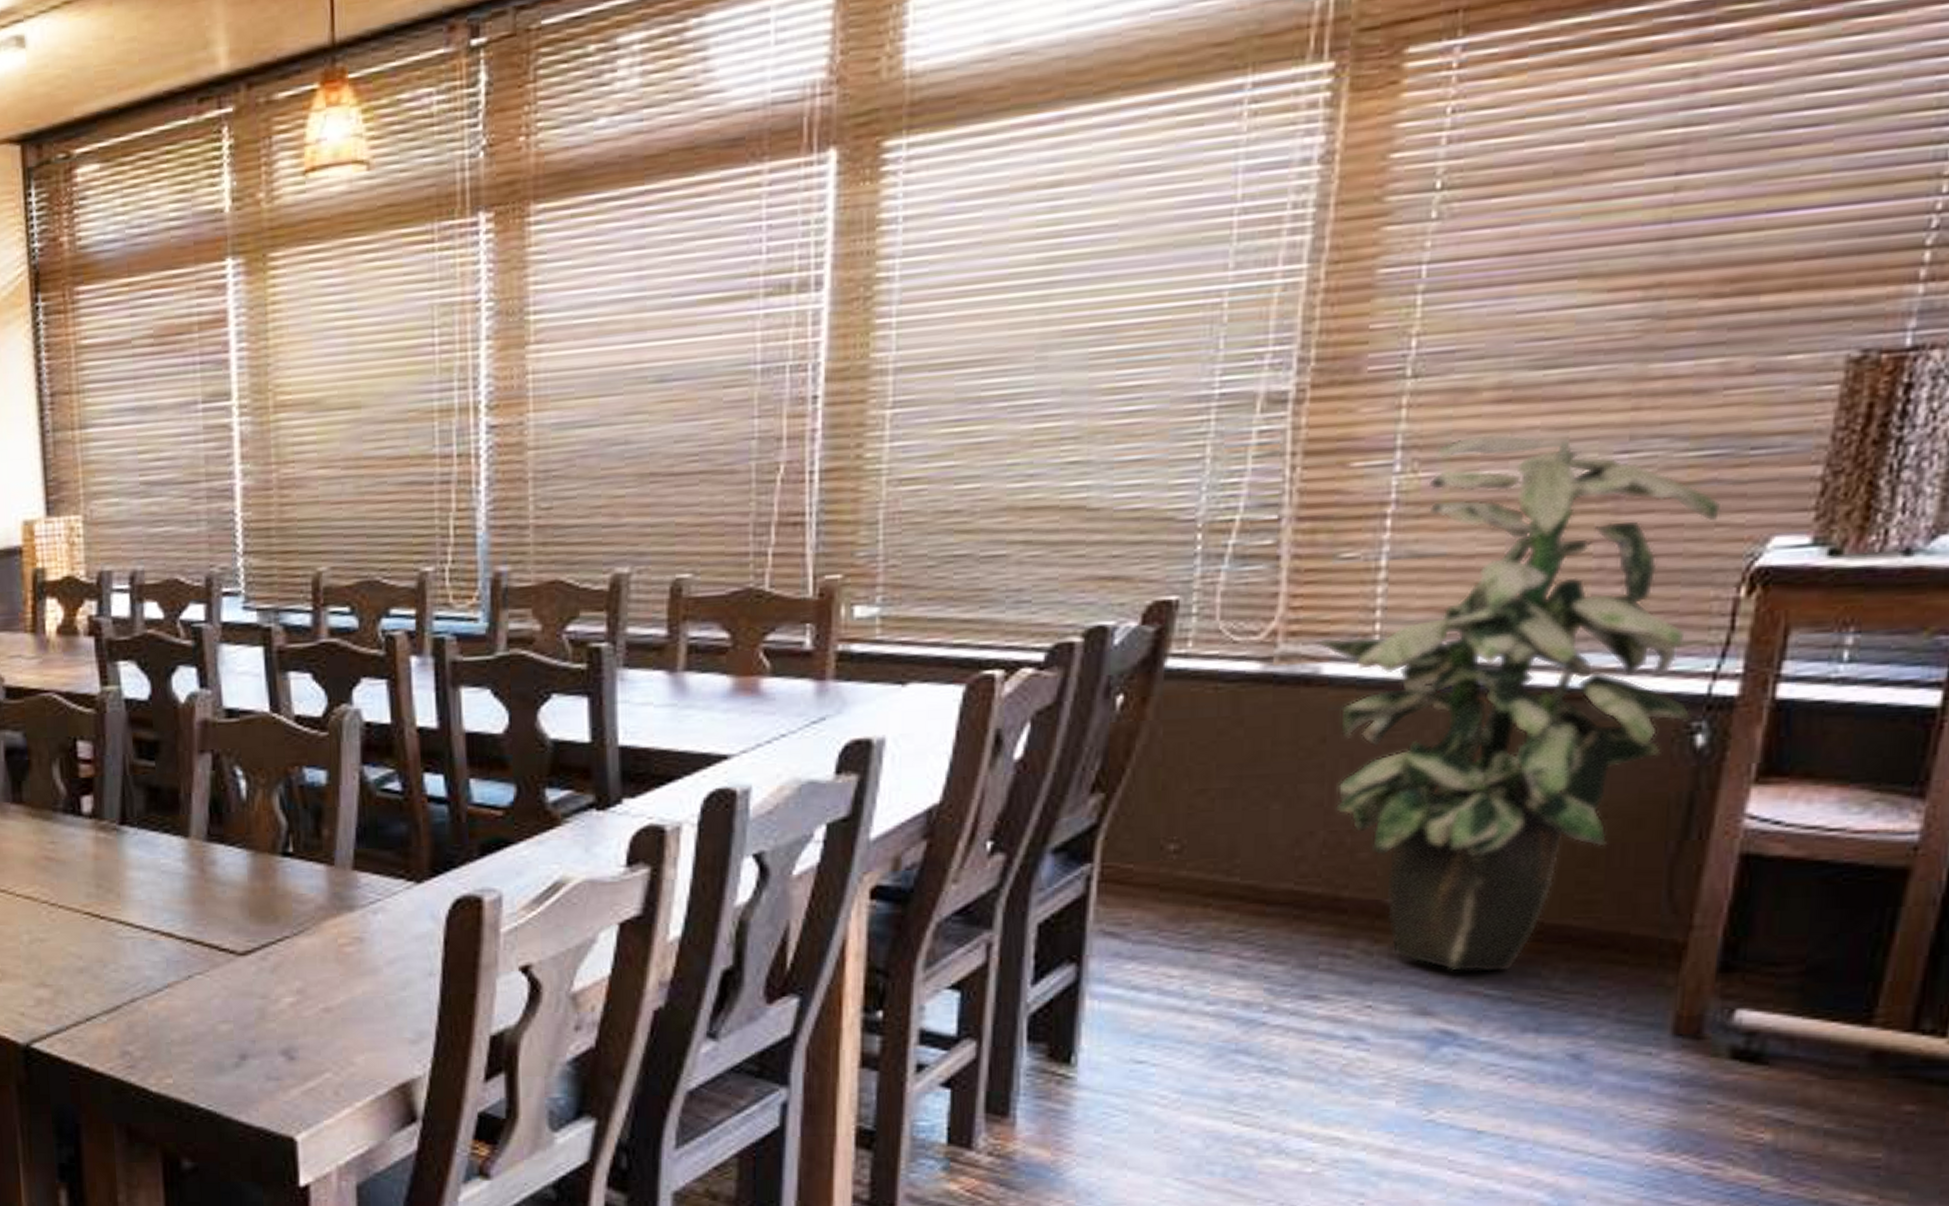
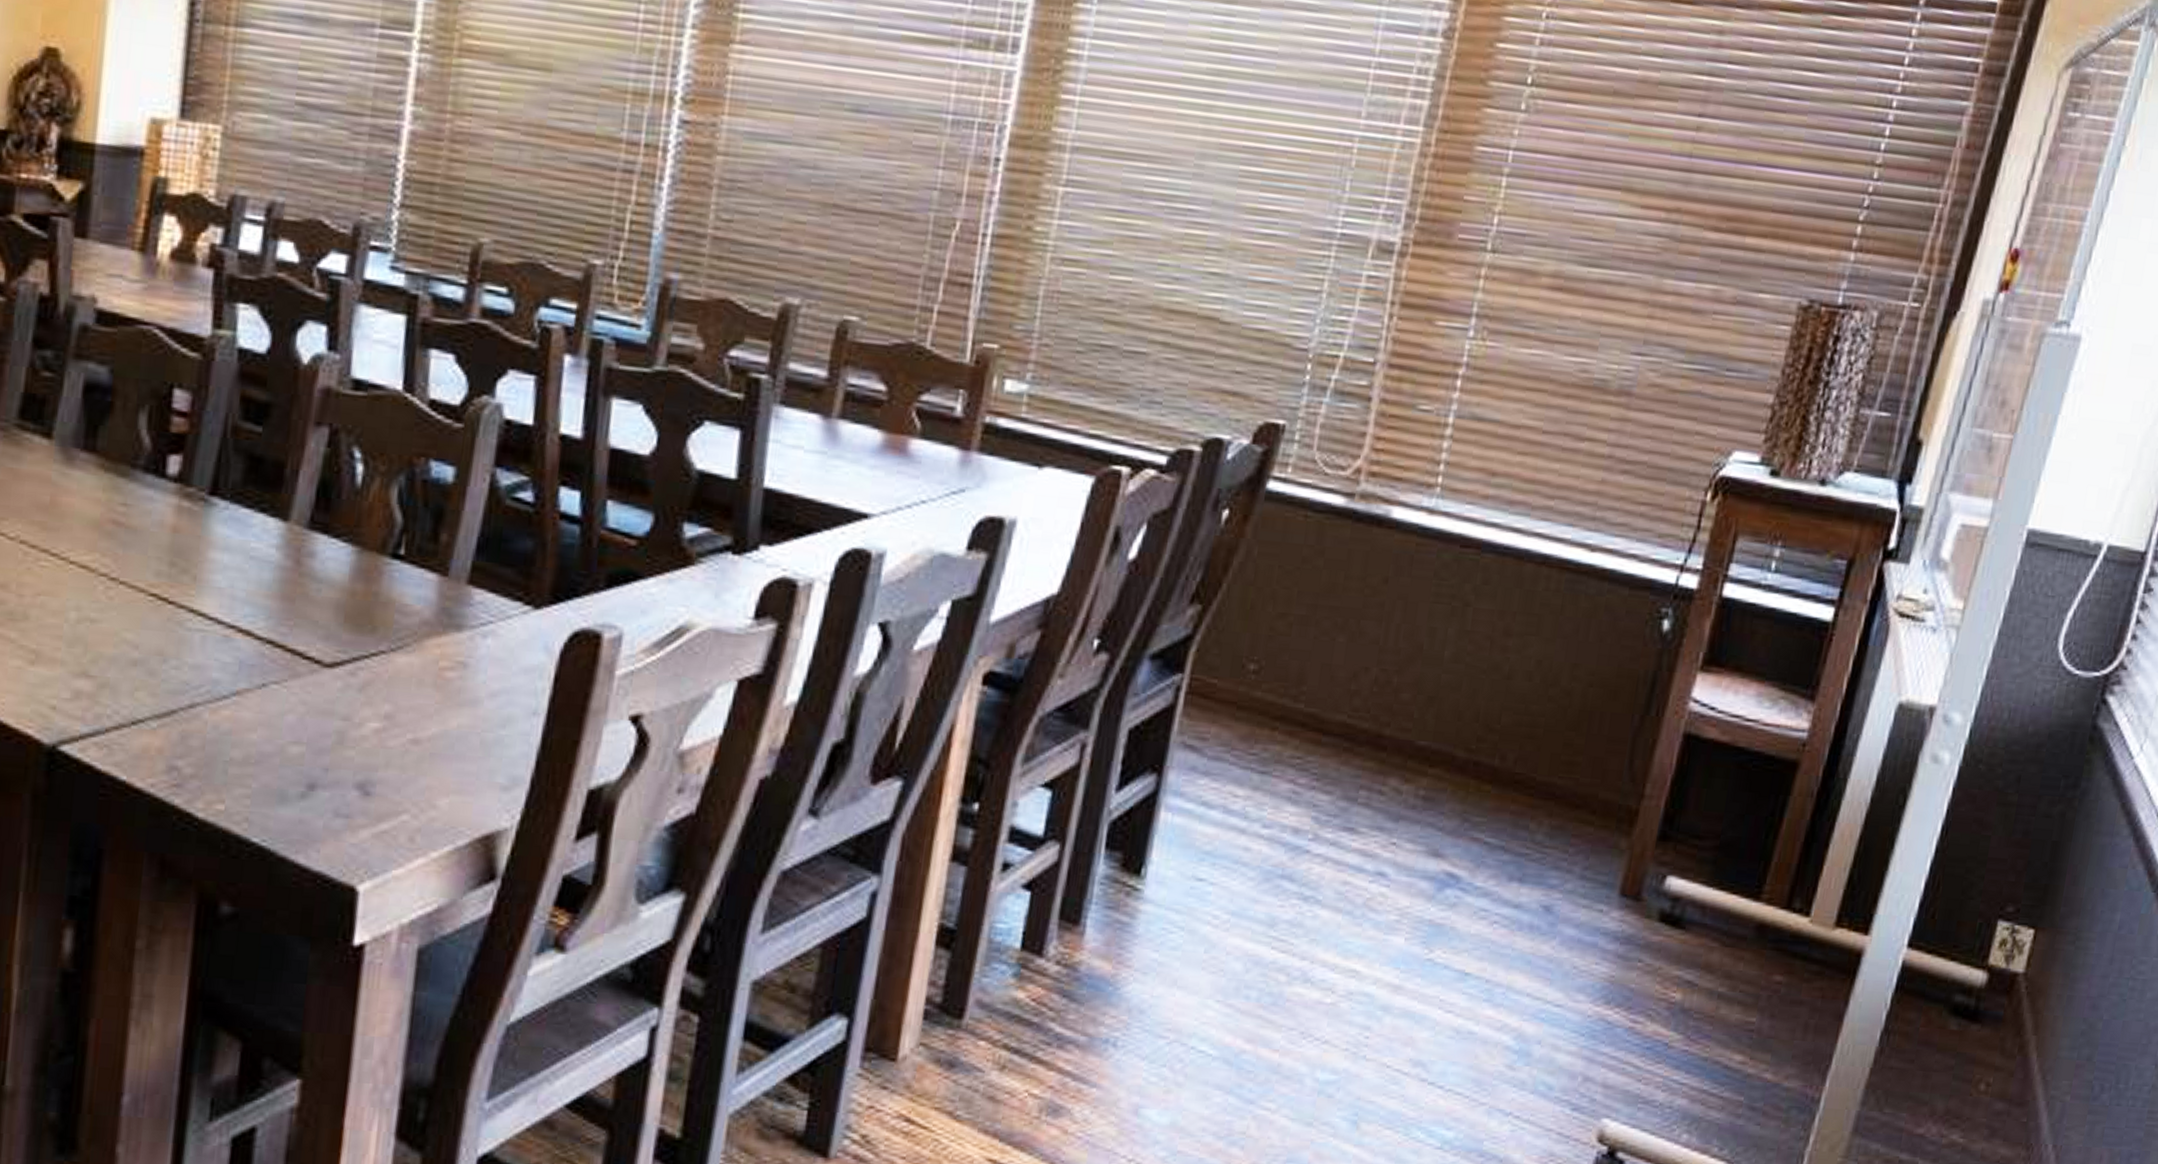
indoor plant: present [1317,433,1721,972] -> none [1388,315,1701,821]

